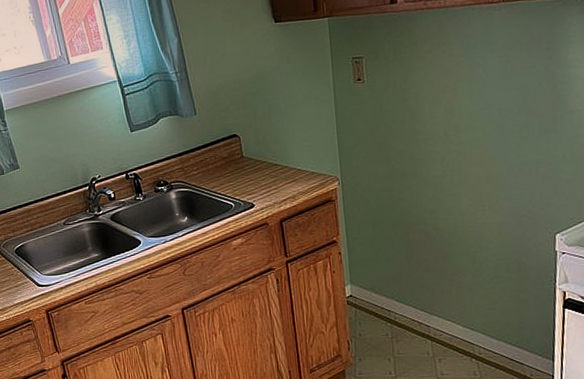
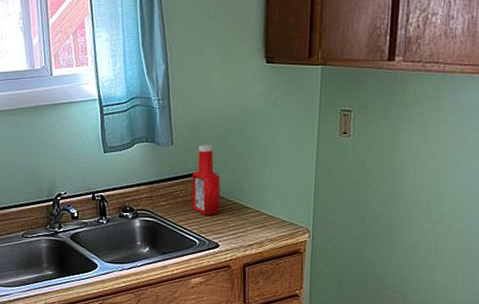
ketchup bottle: none [219,110,251,178] -> present [191,145,221,215]

